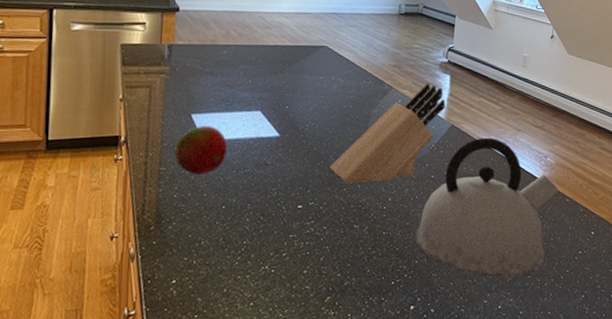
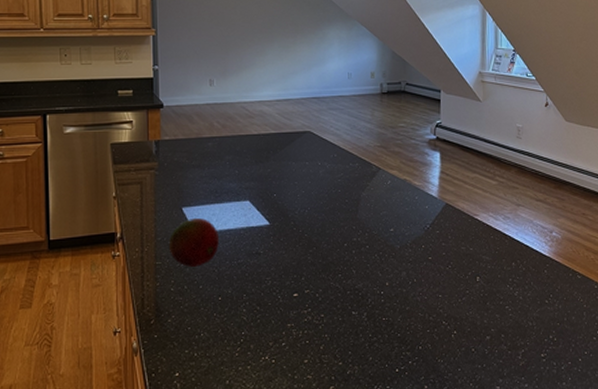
knife block: present [329,83,445,183] -> none [322,161,437,269]
kettle: present [415,137,559,278] -> none [417,214,568,362]

